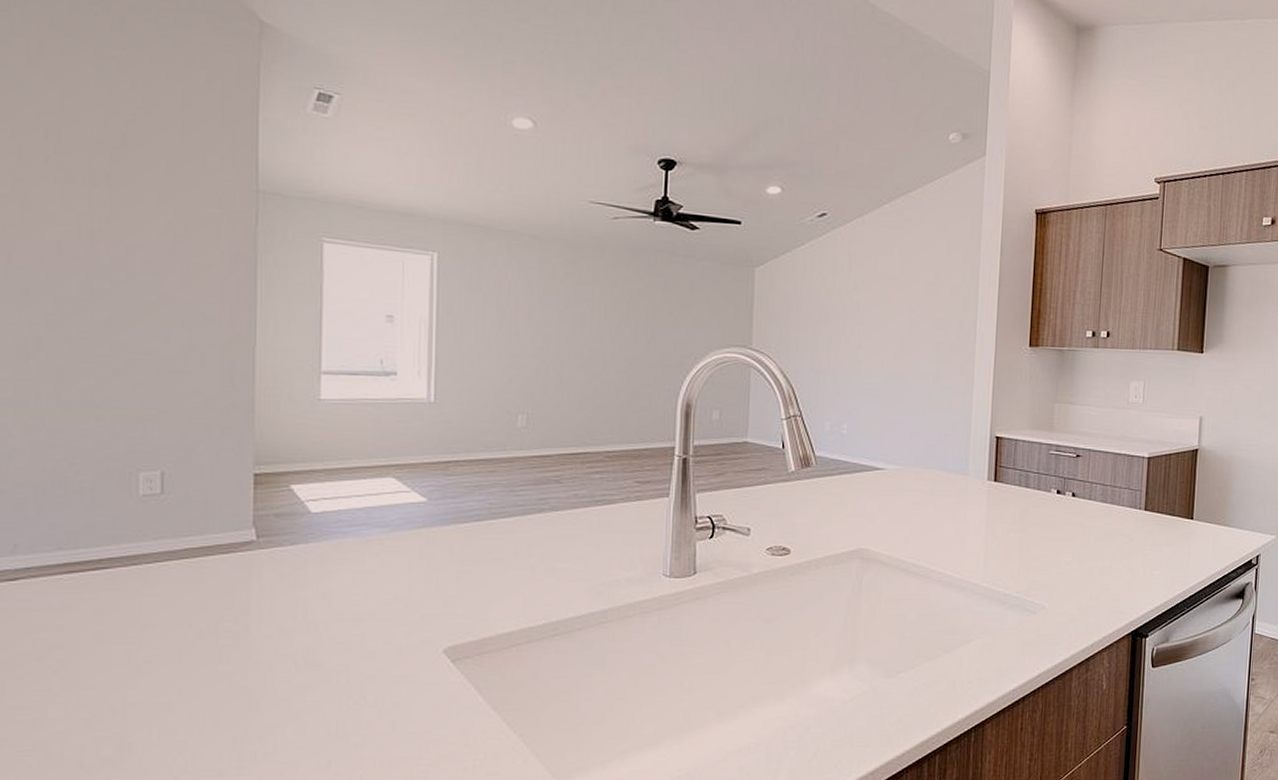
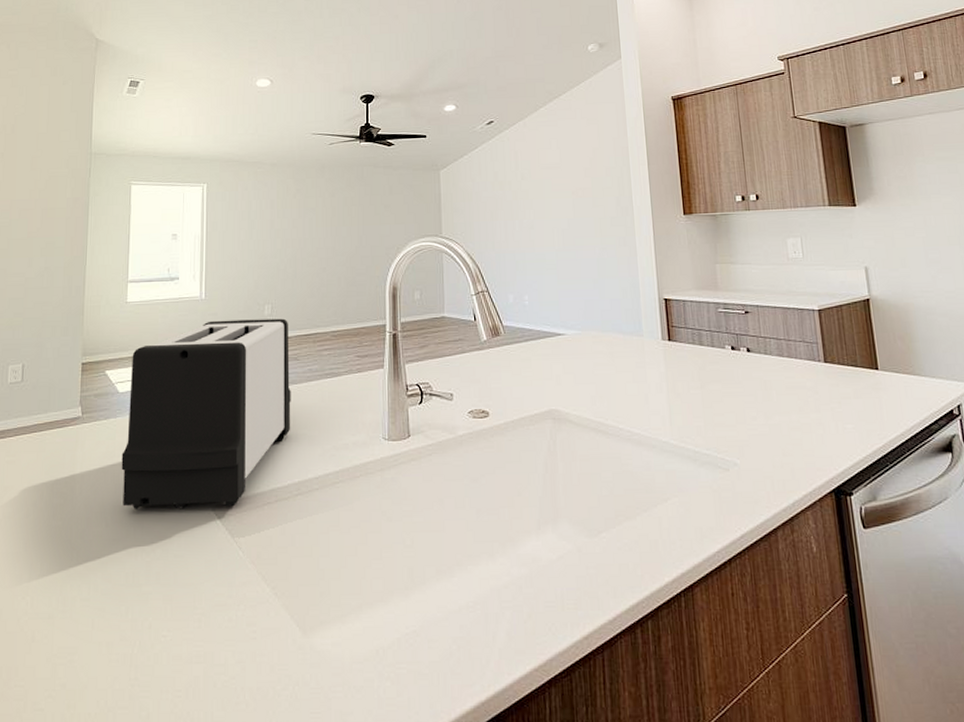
toaster: none [317,430,550,651] -> present [121,318,291,509]

